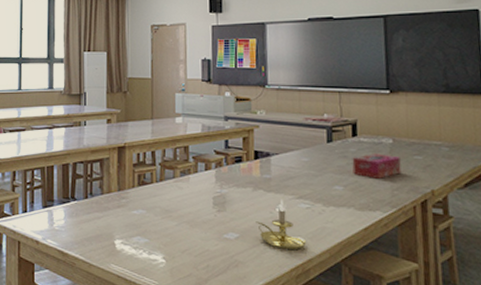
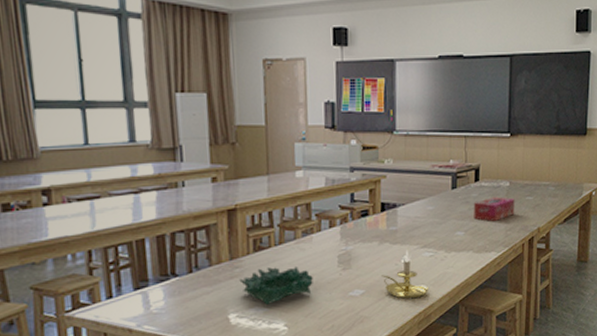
decorative bowl: none [125,201,190,236] -> present [239,267,313,305]

